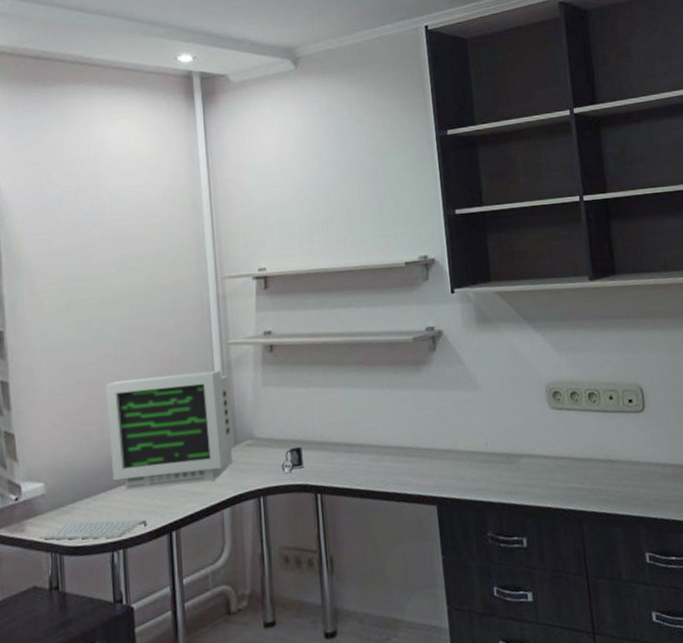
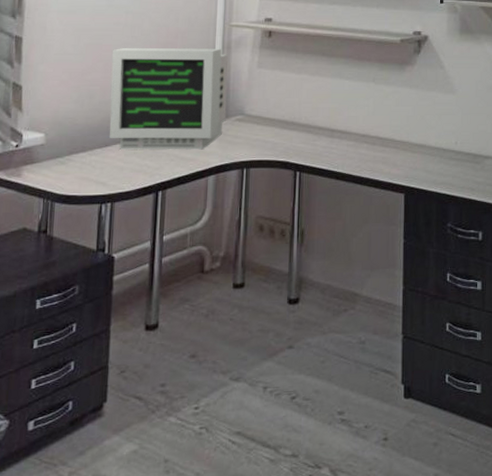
keyboard: present [38,519,147,540] -> none [33,171,136,192]
mug: present [281,446,305,474] -> none [266,126,288,150]

